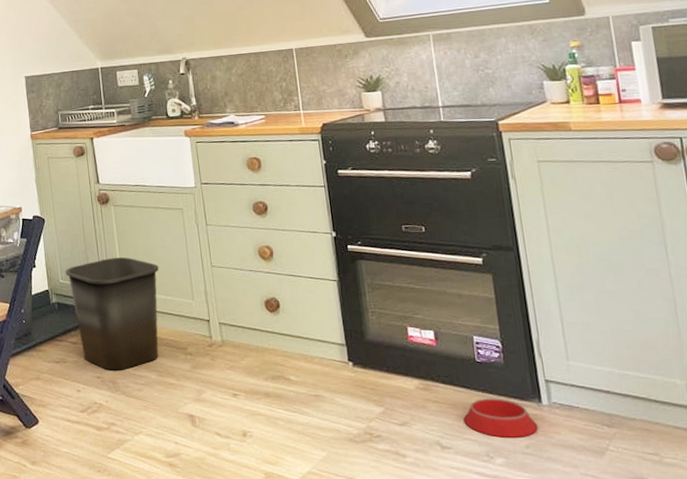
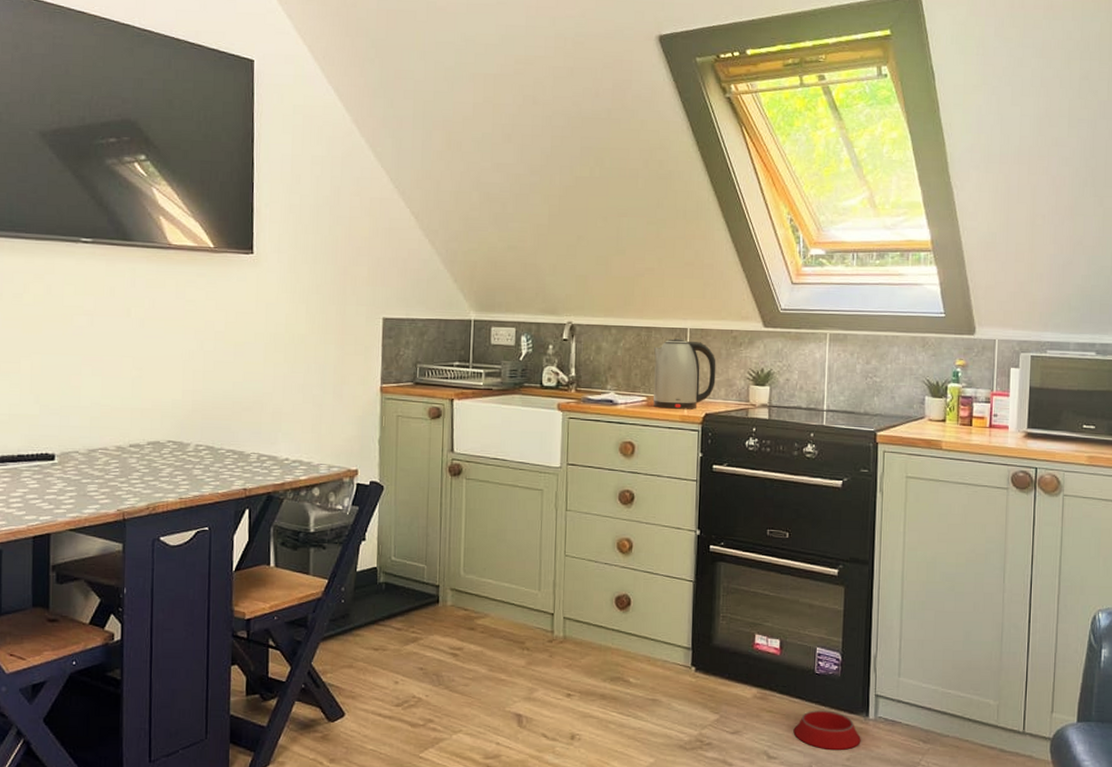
waste bin: present [65,257,160,371] -> none [399,537,508,662]
kettle: none [263,58,328,124] -> present [652,338,716,409]

